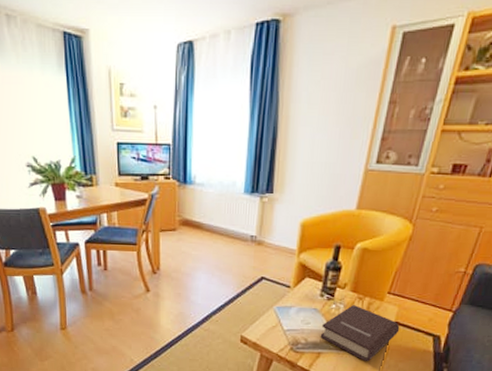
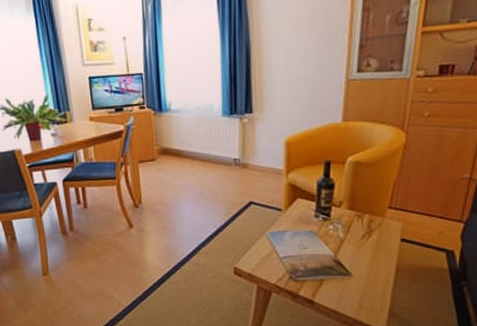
book: present [320,305,400,362] -> none [320,224,407,286]

